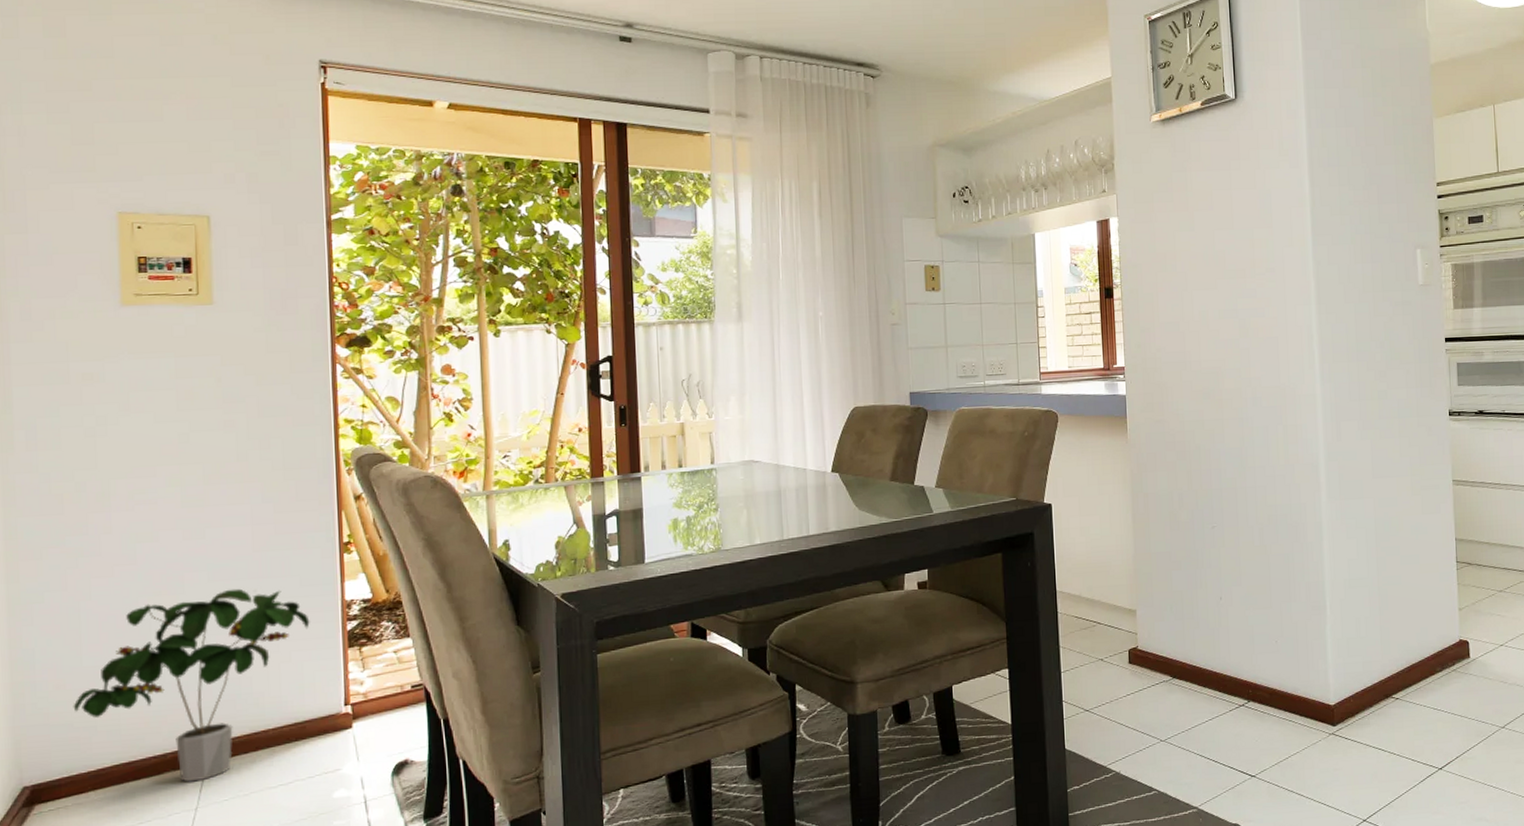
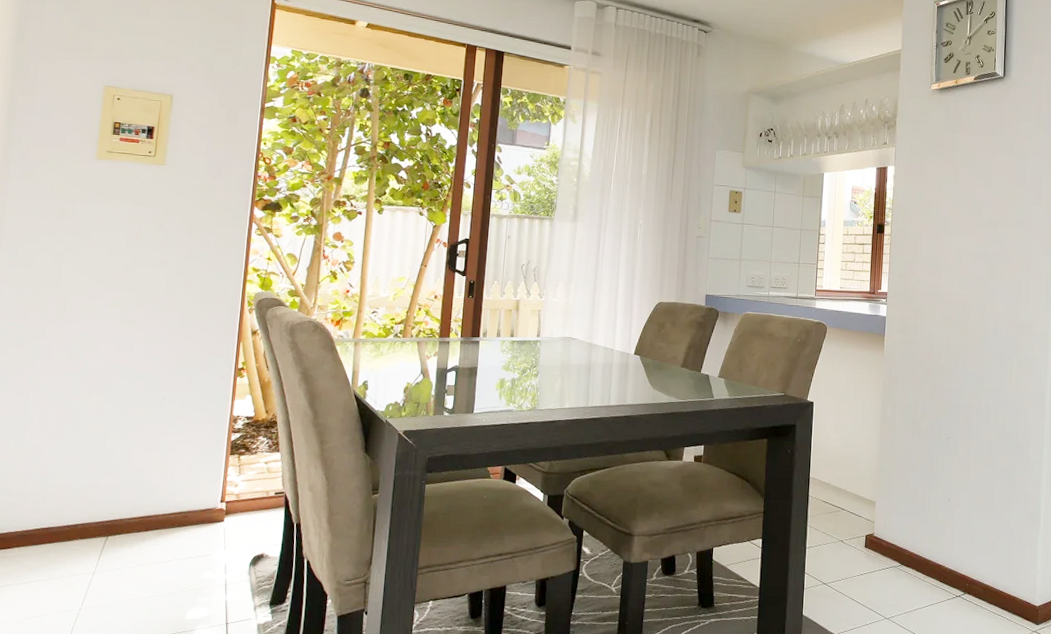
potted plant: present [73,588,310,782] -> none [12,395,203,551]

